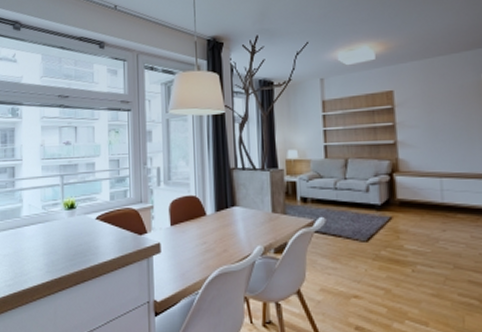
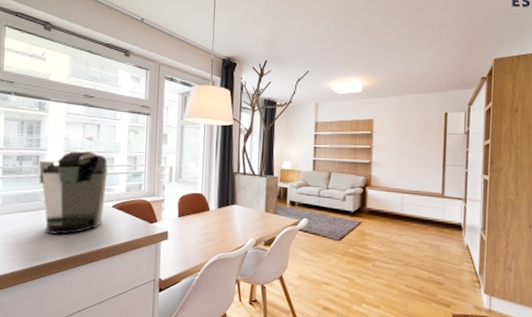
coffee maker: none [15,156,89,254] -> present [39,149,108,235]

